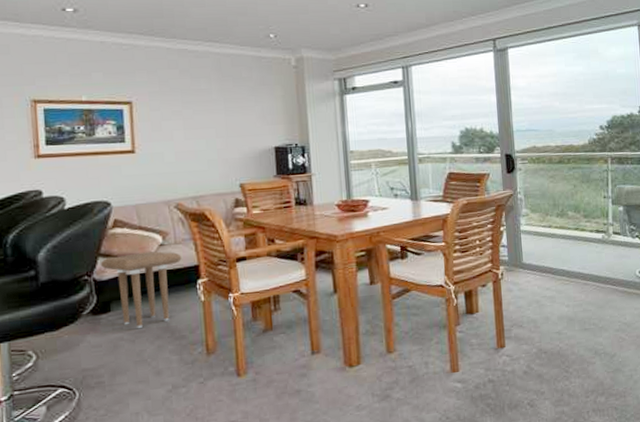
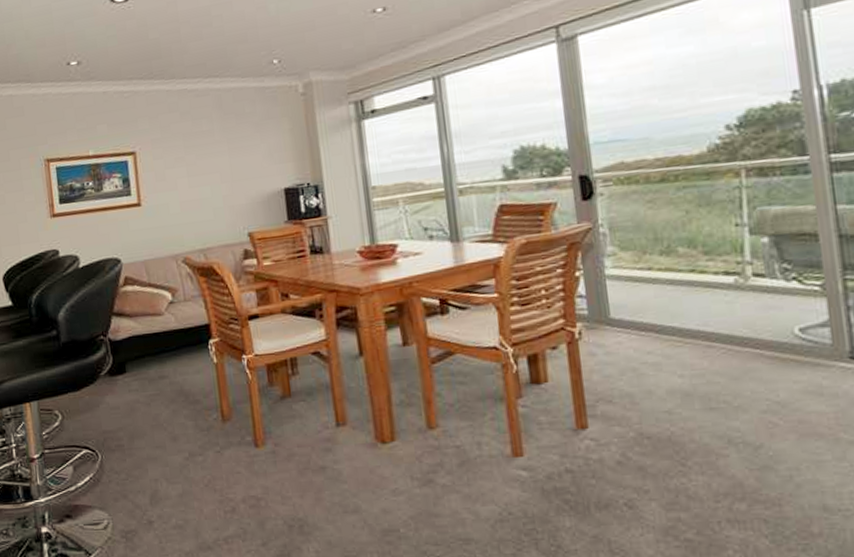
side table: present [100,251,182,328] -> none [114,309,192,391]

